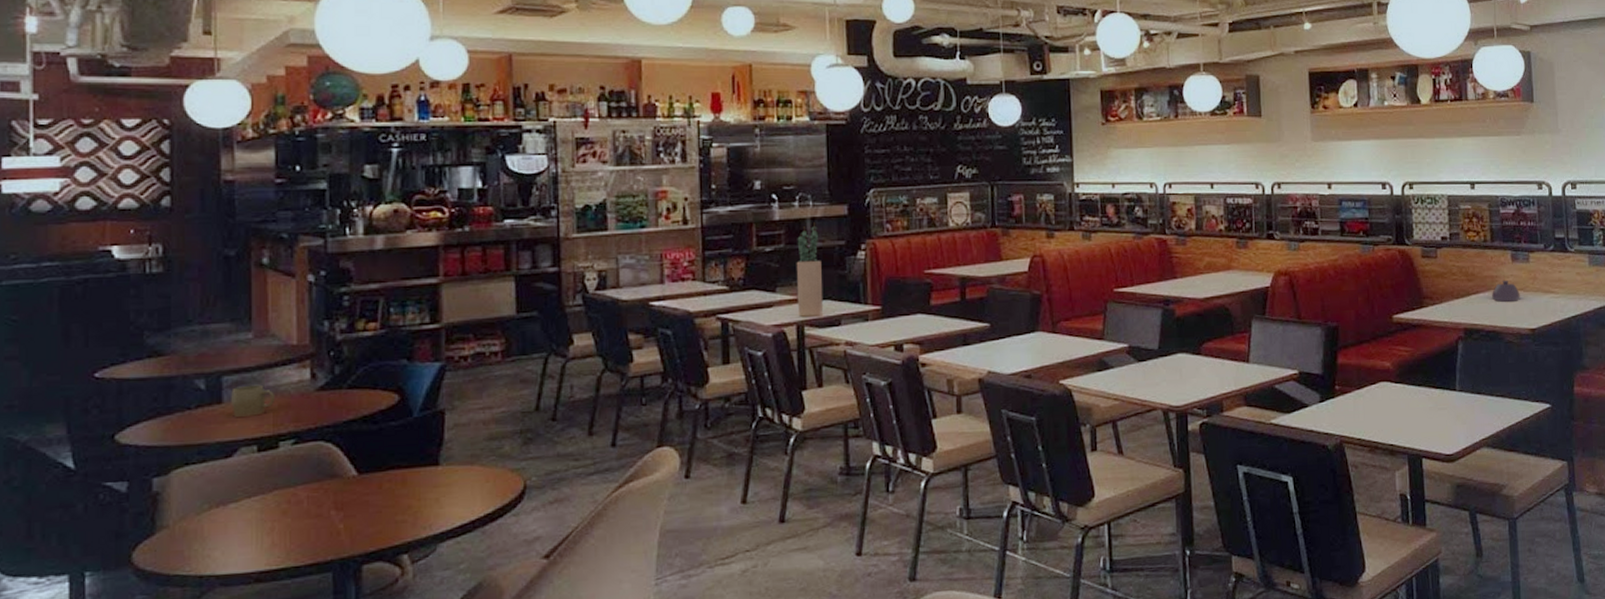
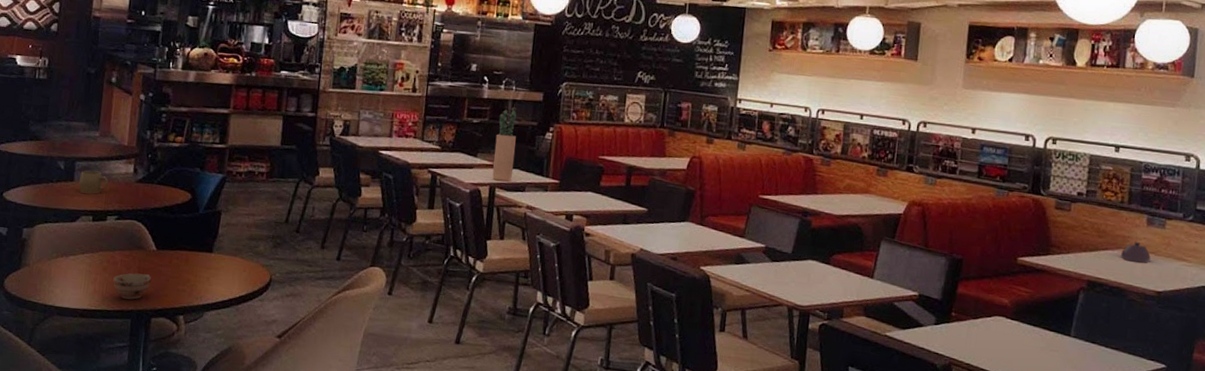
teacup: none [299,509,355,547] -> present [113,273,151,300]

